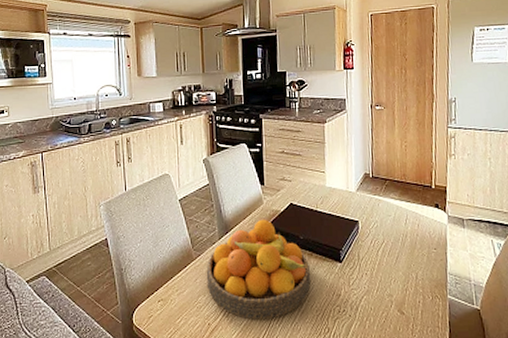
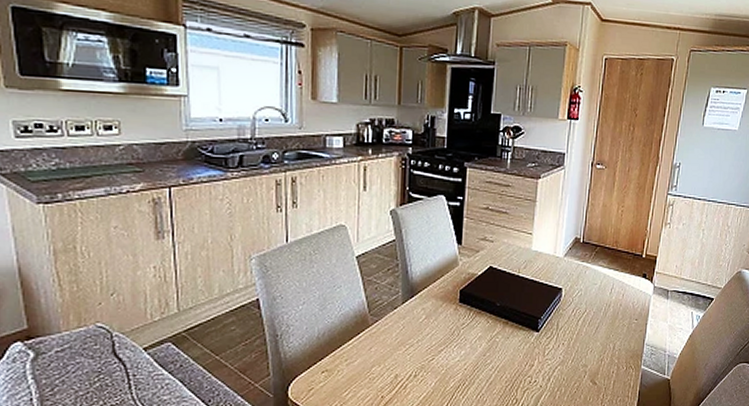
fruit bowl: present [206,219,310,320] -> none [383,282,503,392]

